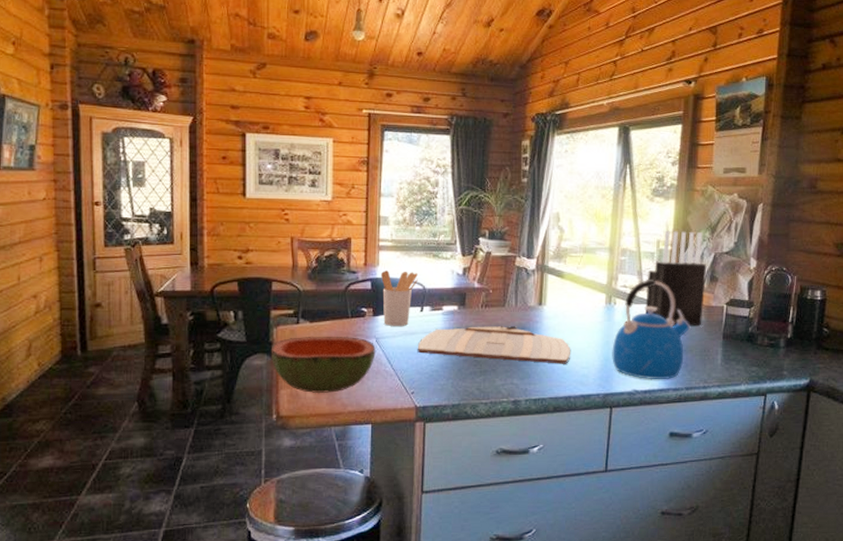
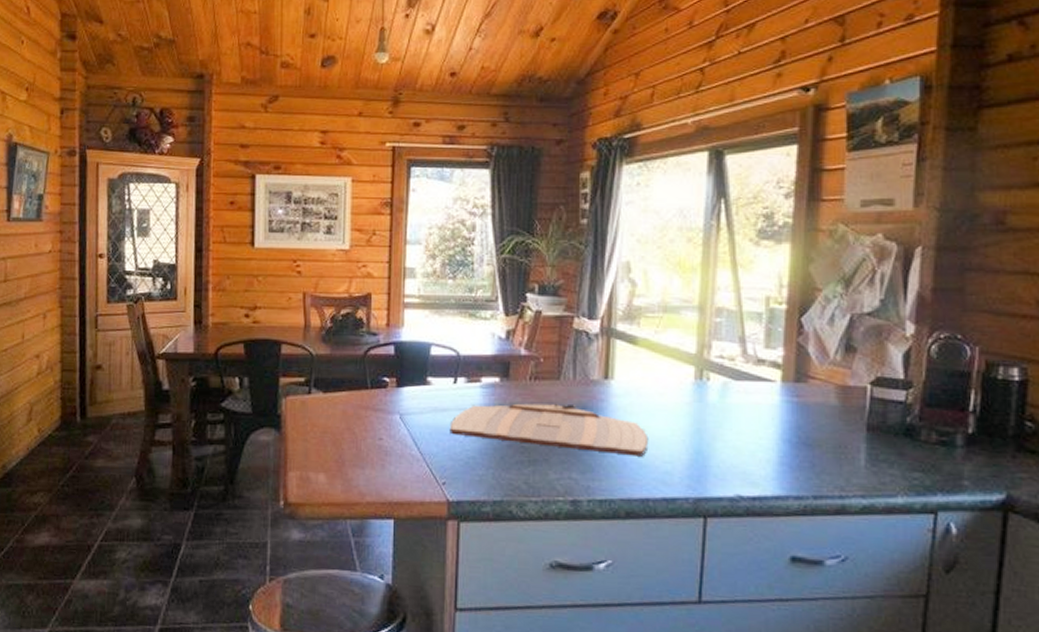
bowl: present [270,336,376,393] -> none [279,409,400,478]
utensil holder: present [380,270,418,326] -> none [405,332,450,400]
kettle: present [612,278,690,380] -> none [705,347,817,485]
knife block: present [645,230,707,327] -> none [751,283,840,413]

